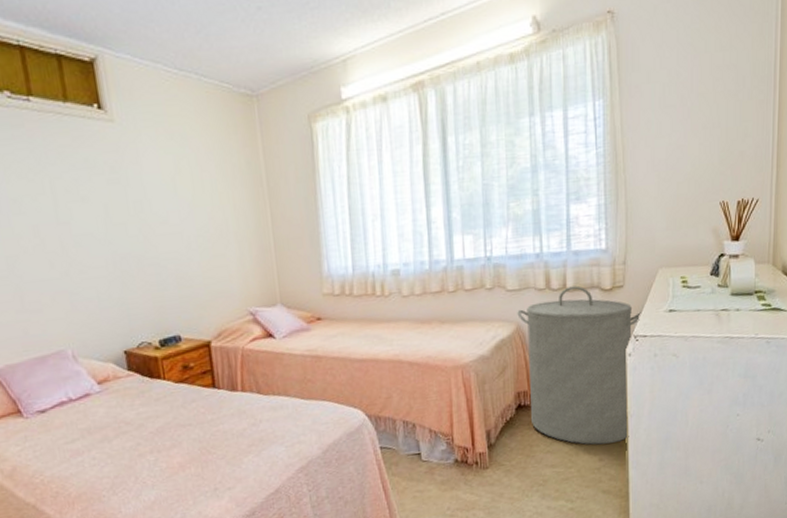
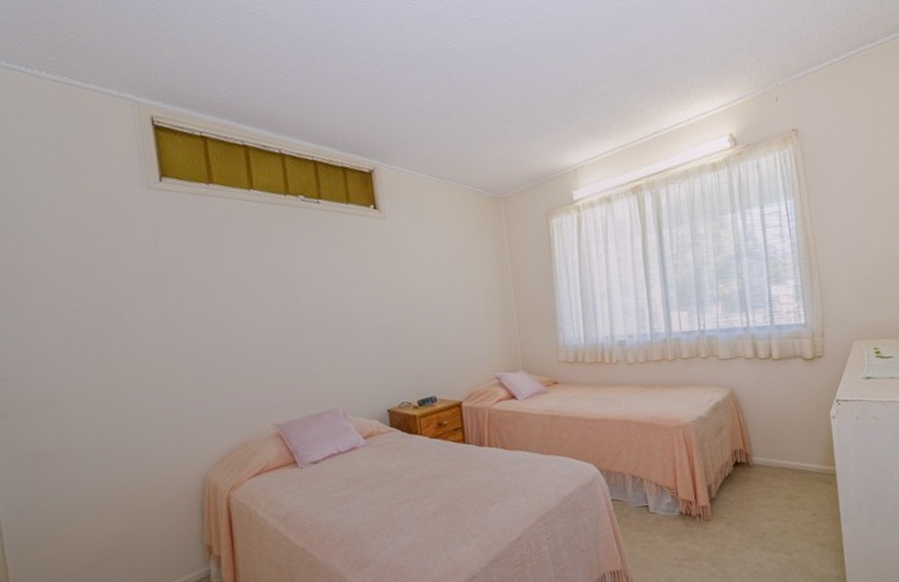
laundry hamper: present [517,285,644,445] -> none [730,355,843,501]

